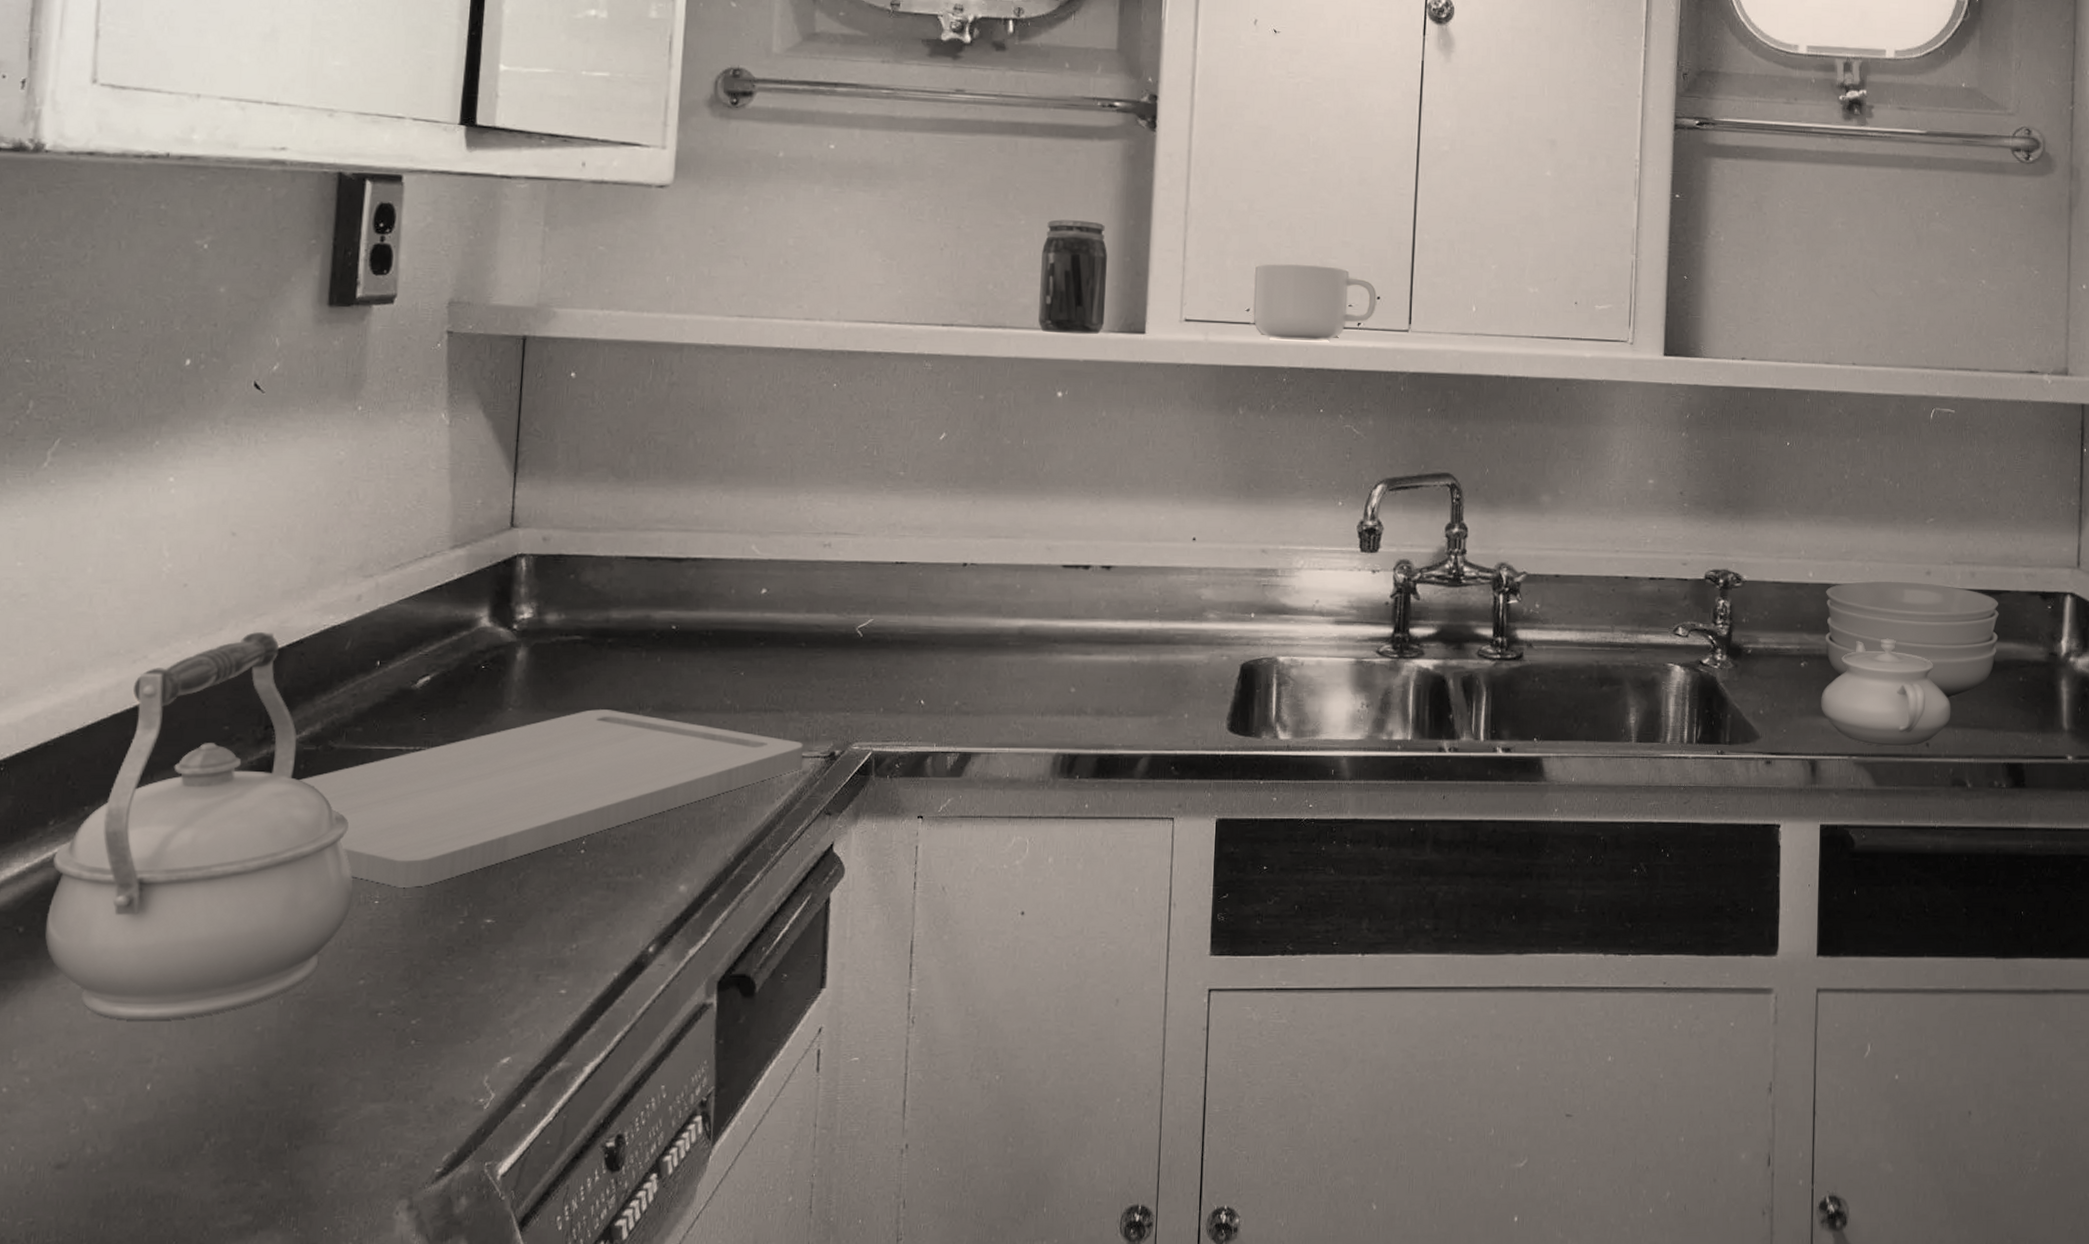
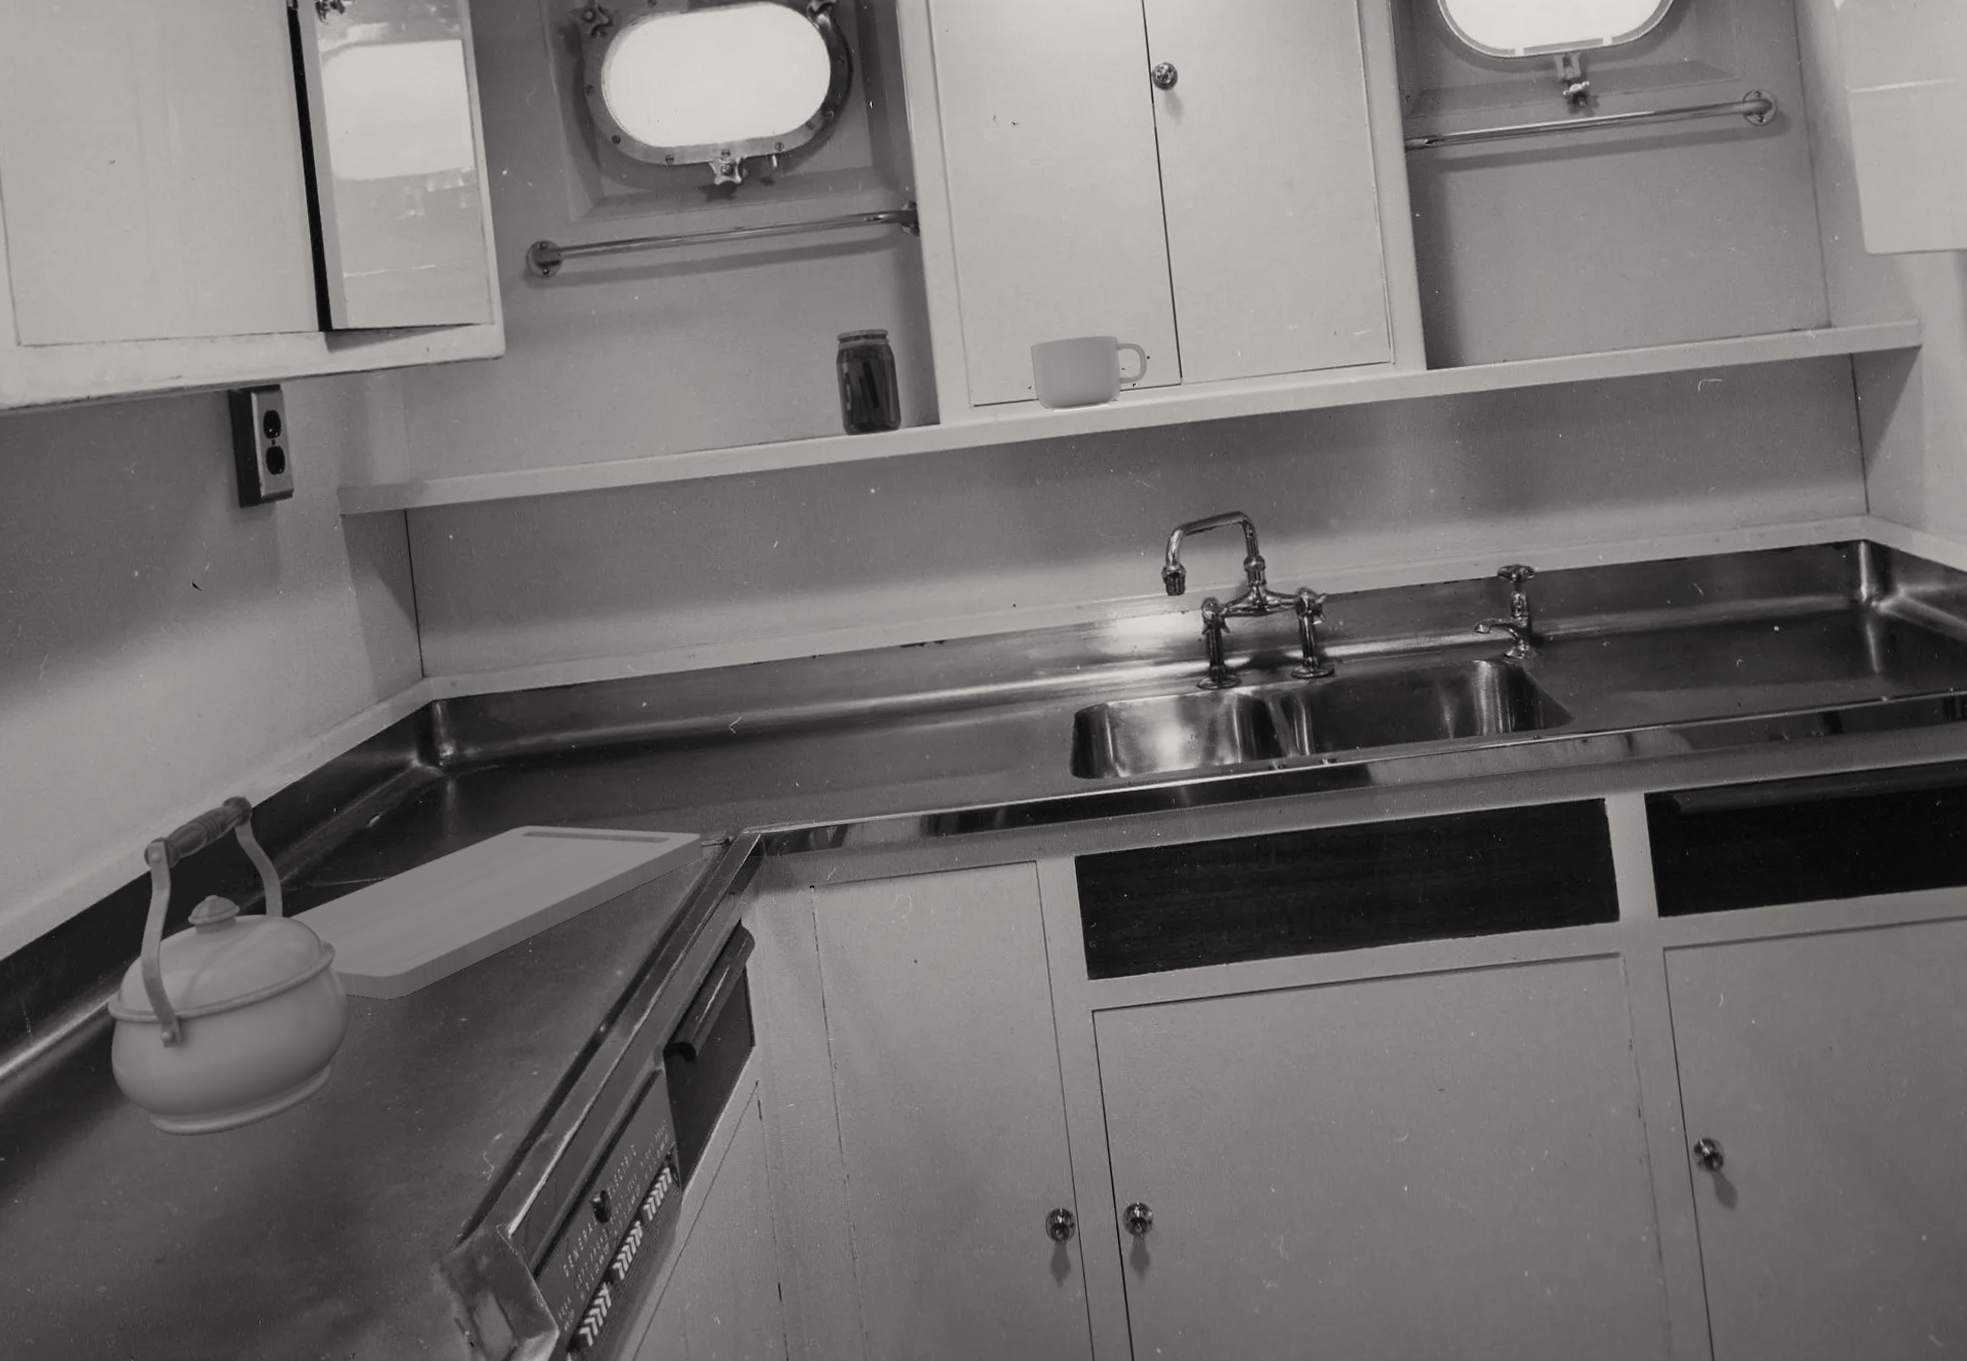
teapot: present [1821,638,1951,747] -> none [1627,607,1759,712]
bowl: present [1825,581,1999,698] -> none [1618,549,1797,657]

